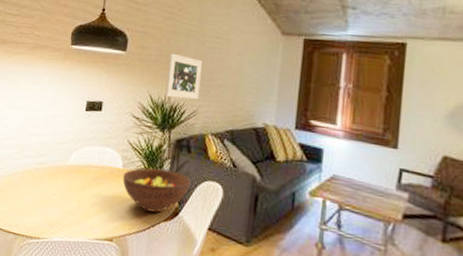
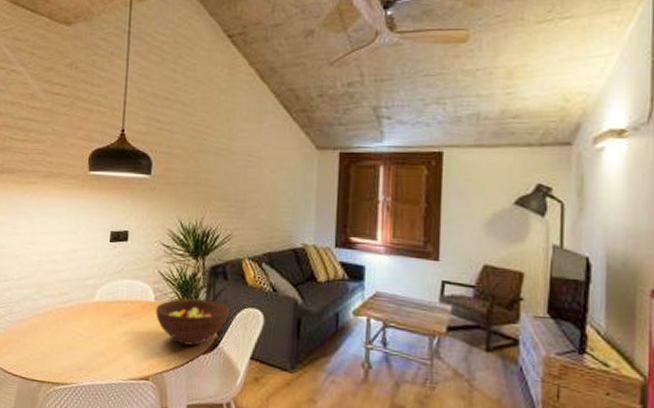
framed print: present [165,53,203,100] -> none [196,174,235,223]

